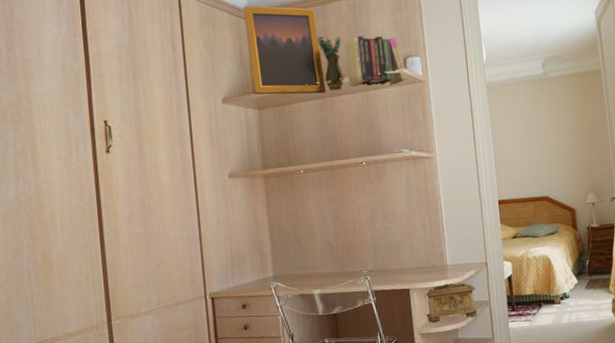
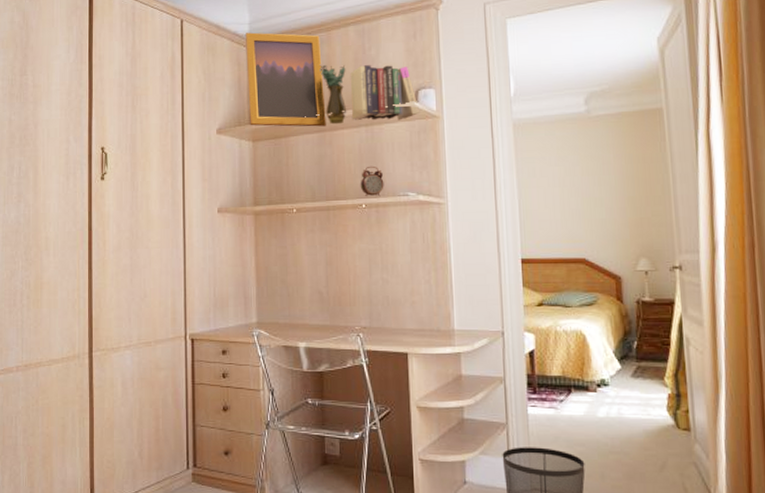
alarm clock: none [359,127,381,156] -> present [360,165,384,197]
decorative box: present [424,282,478,322] -> none [423,351,489,395]

